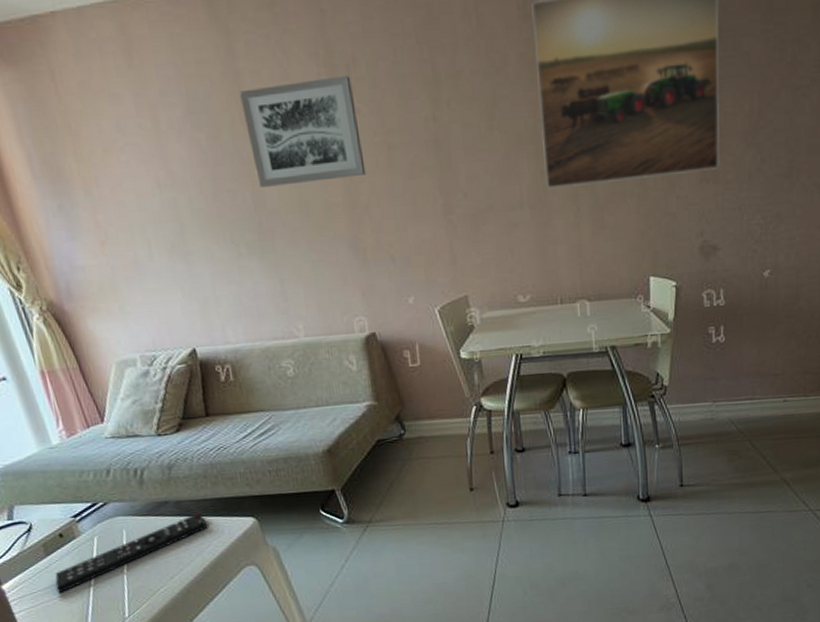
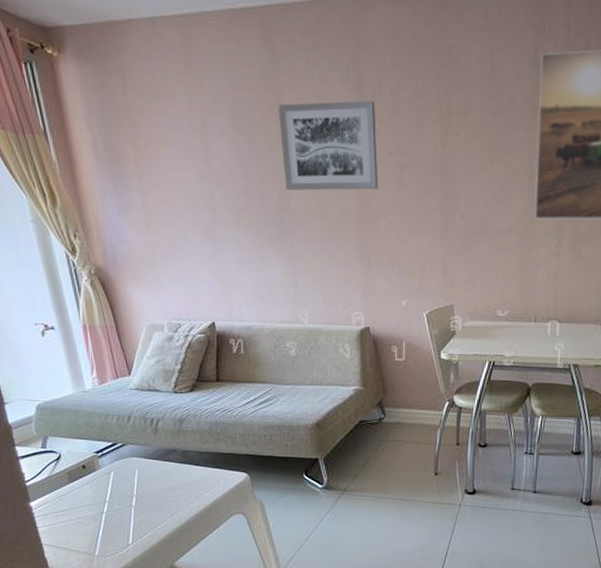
remote control: present [55,513,208,594] -> none [74,463,207,516]

